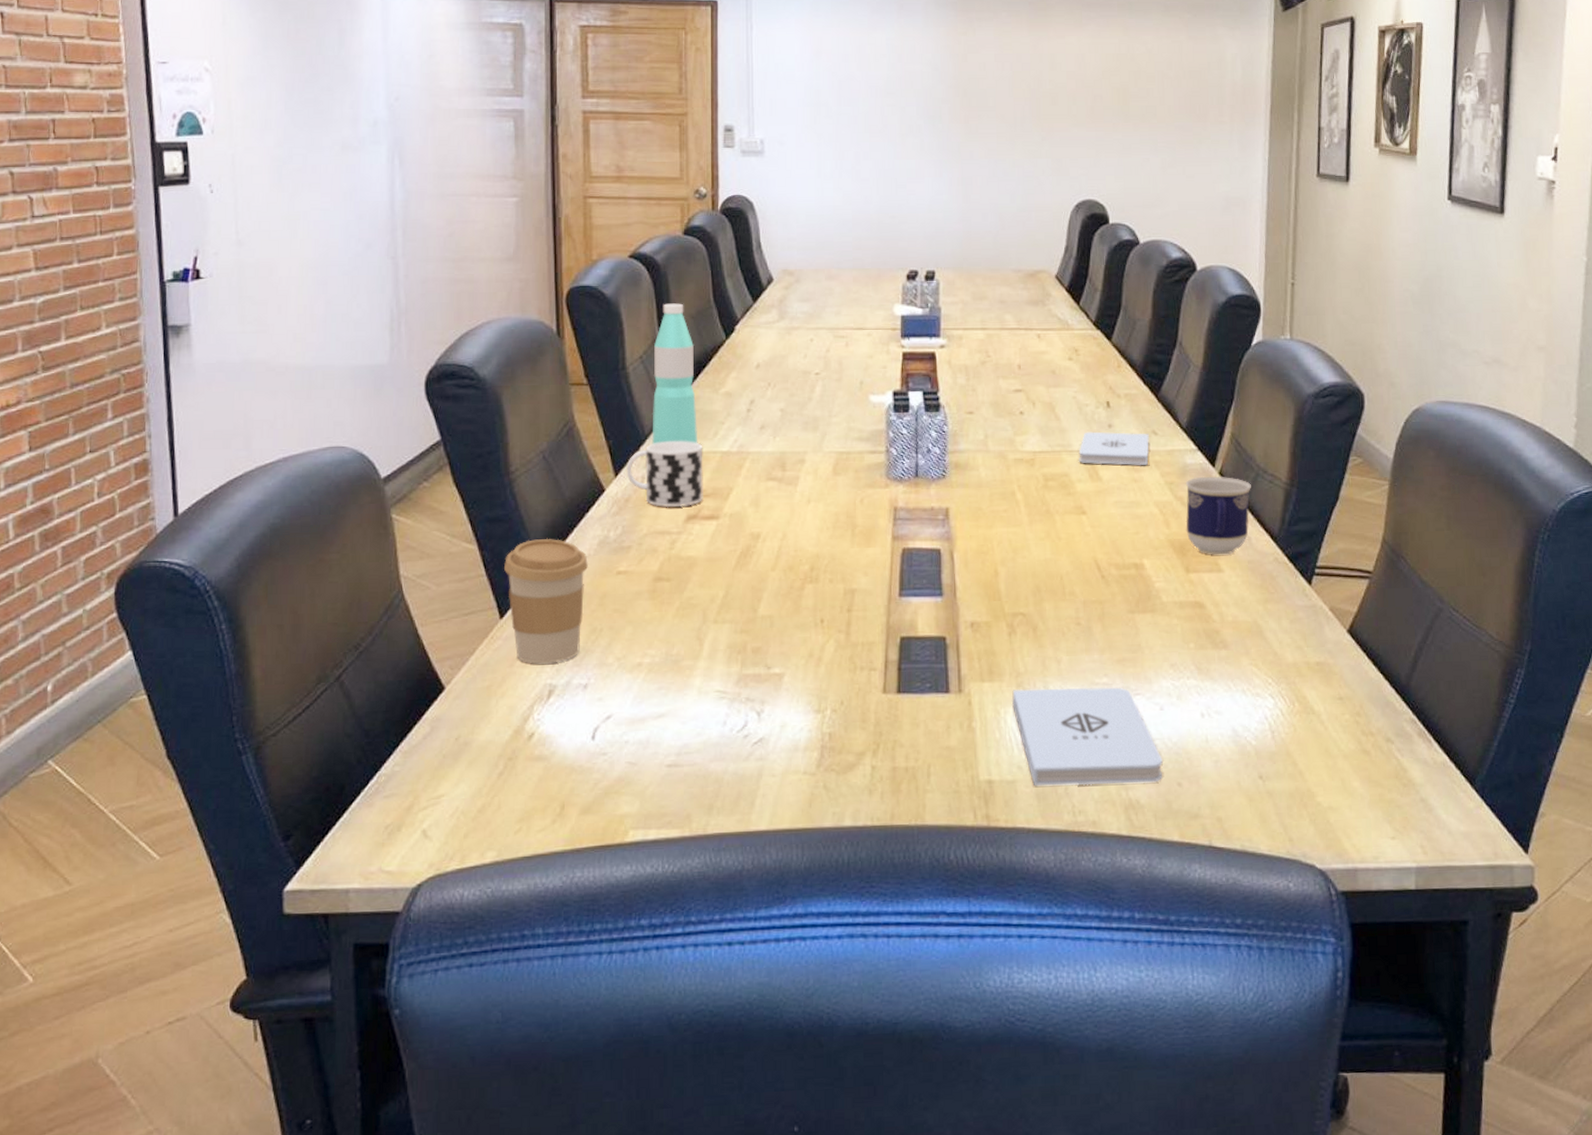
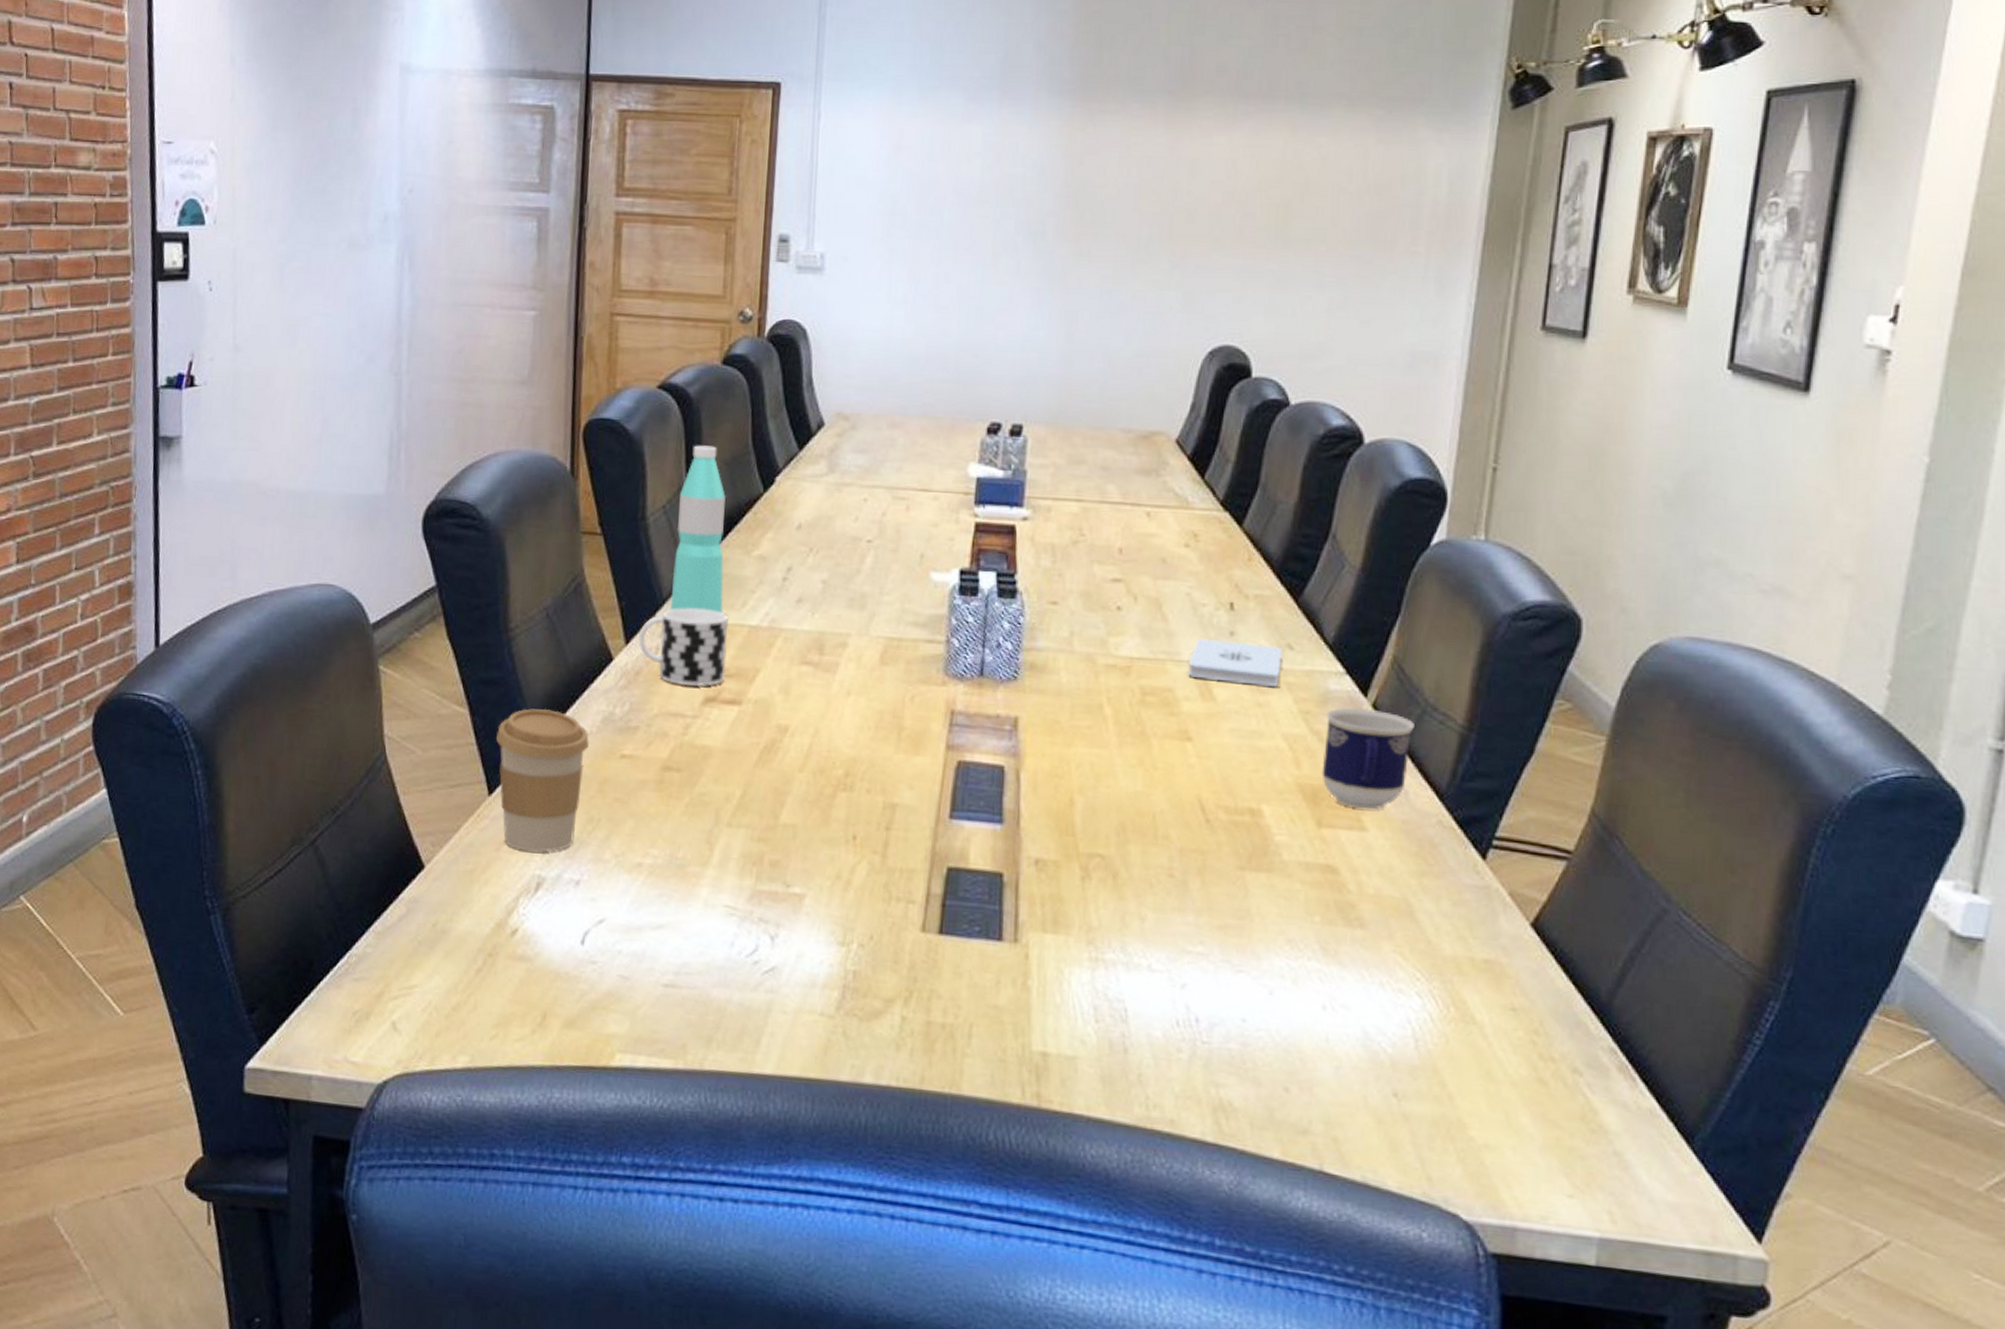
notepad: present [1011,687,1163,787] -> none [1078,947,1267,1083]

